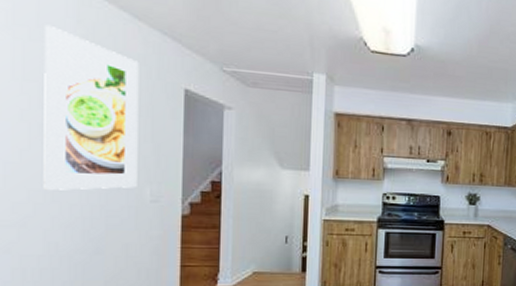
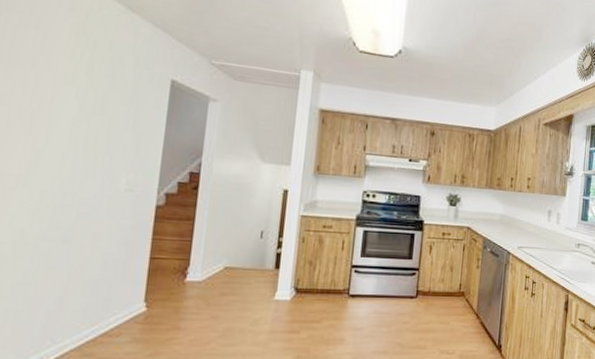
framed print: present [43,24,139,191] -> none [16,12,128,176]

